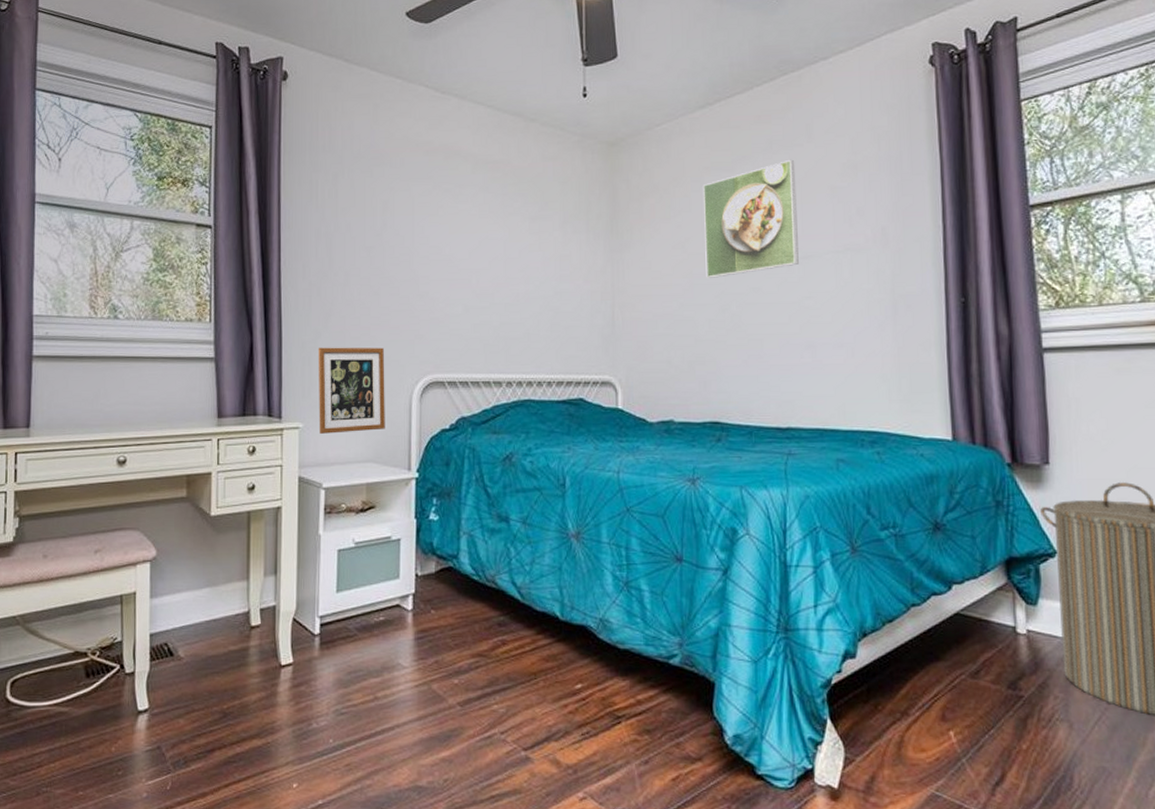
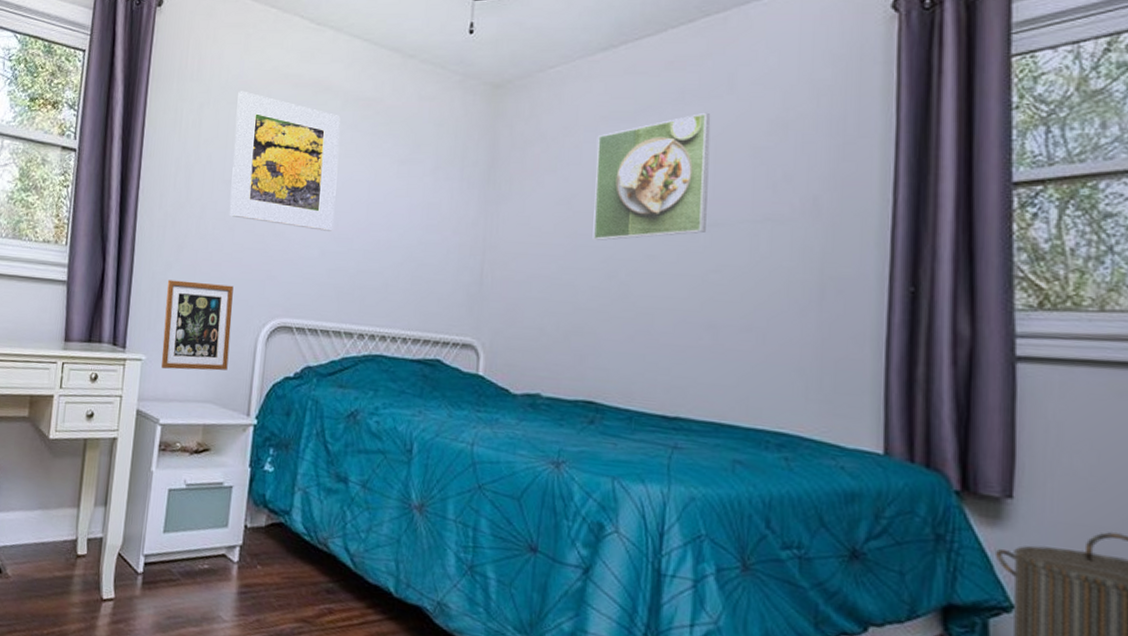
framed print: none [371,159,474,289] -> present [229,91,341,231]

